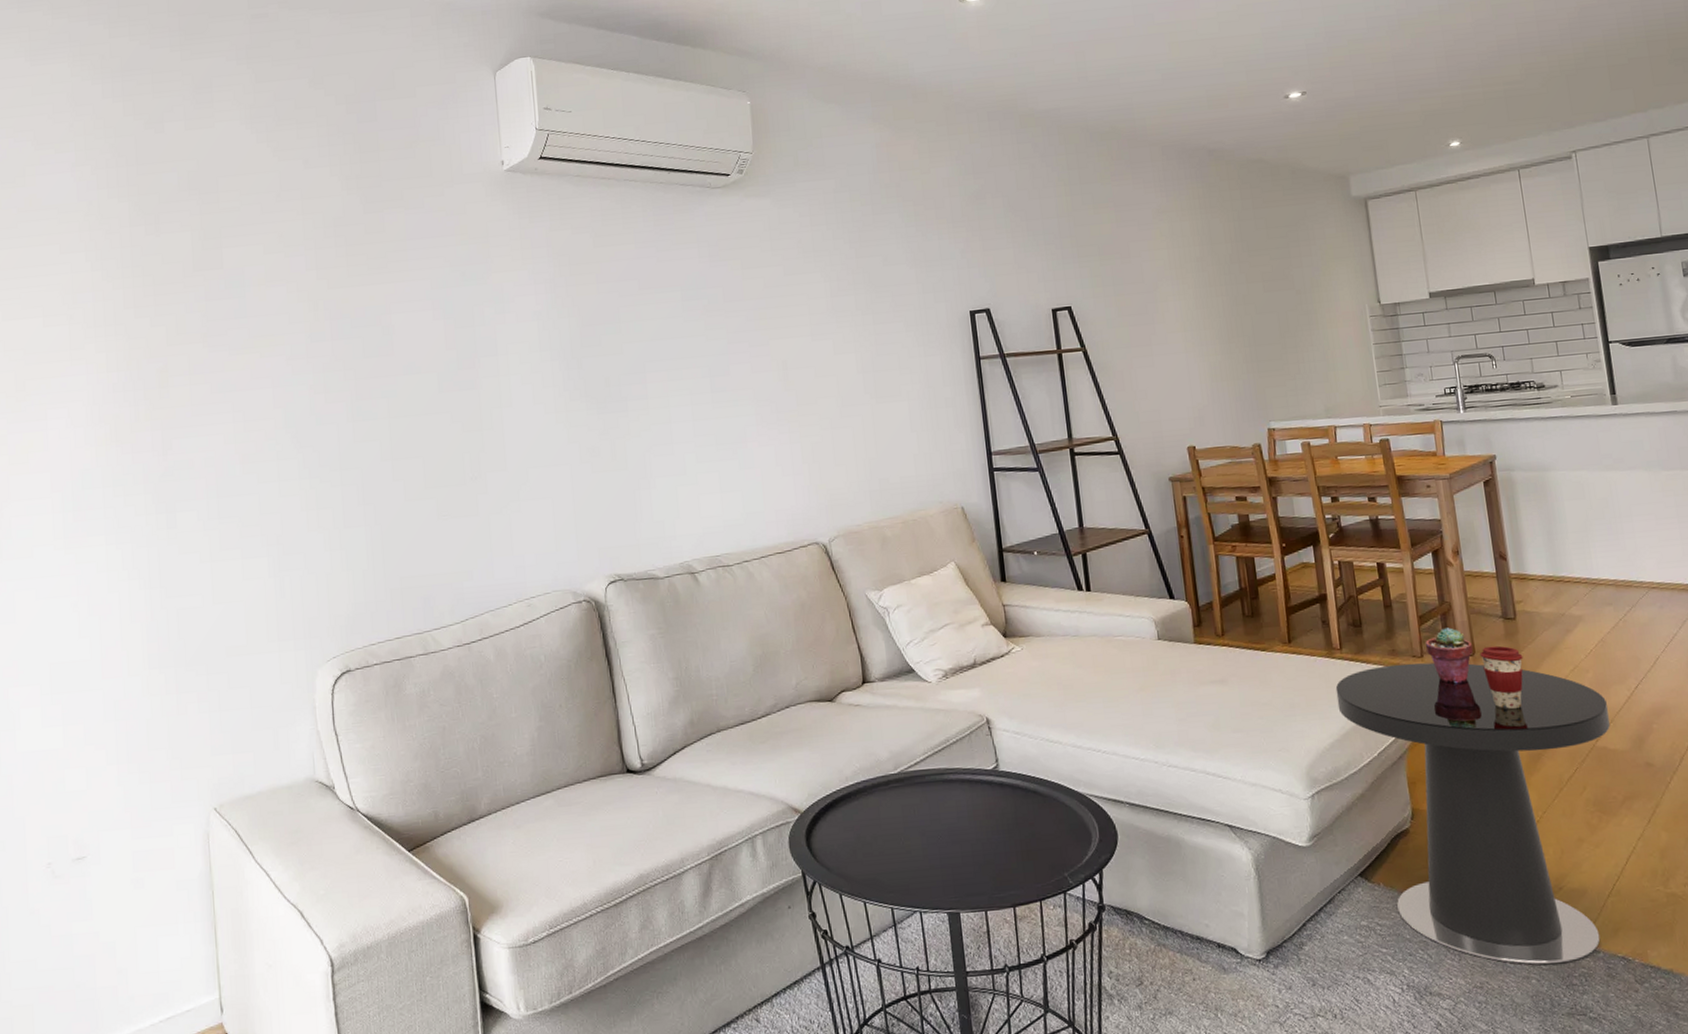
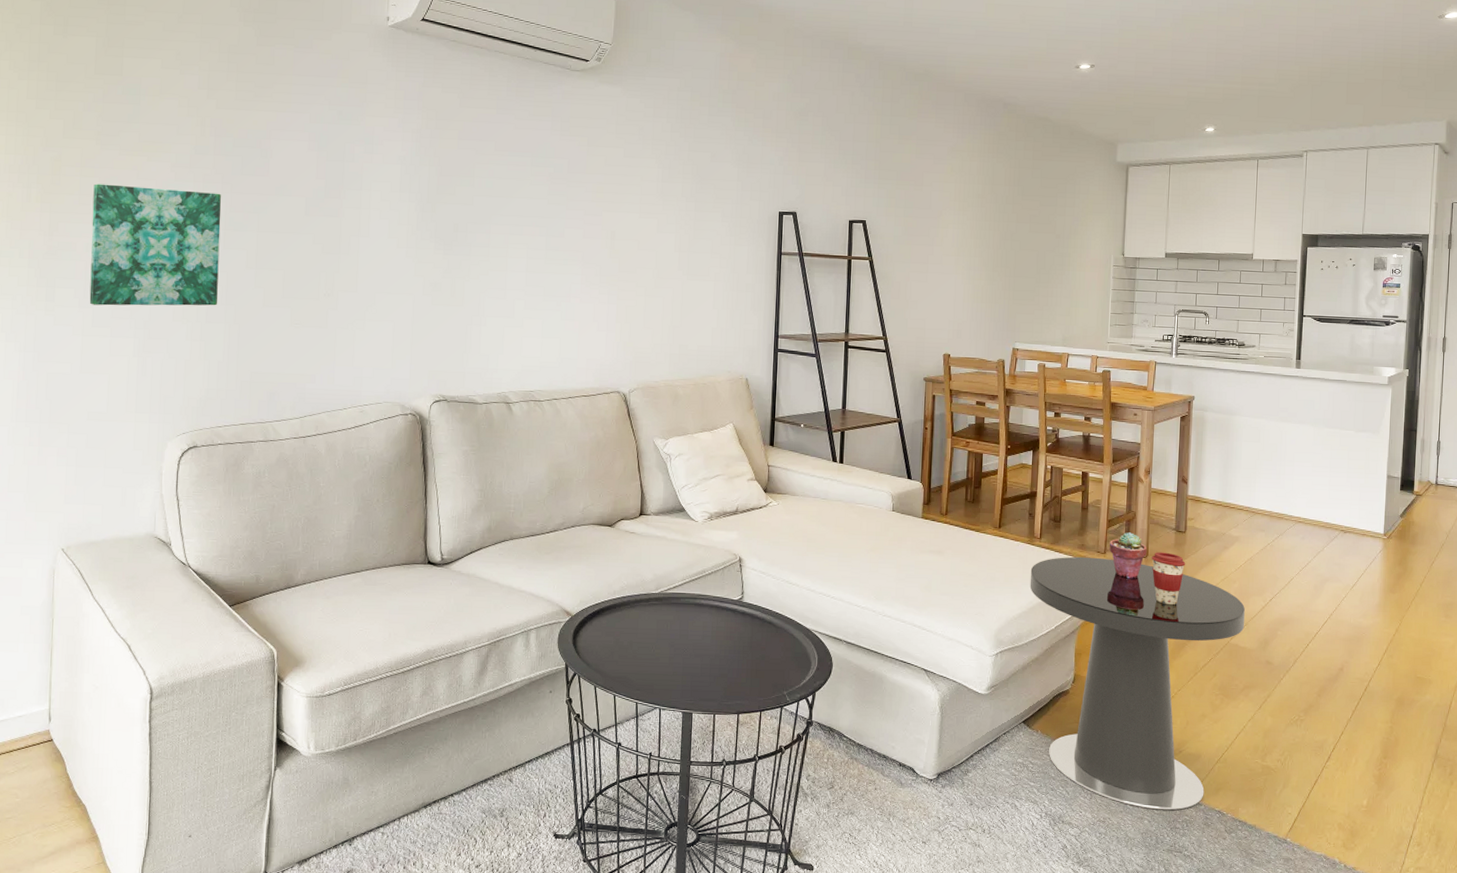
wall art: none [205,381,354,526] -> present [89,184,221,306]

